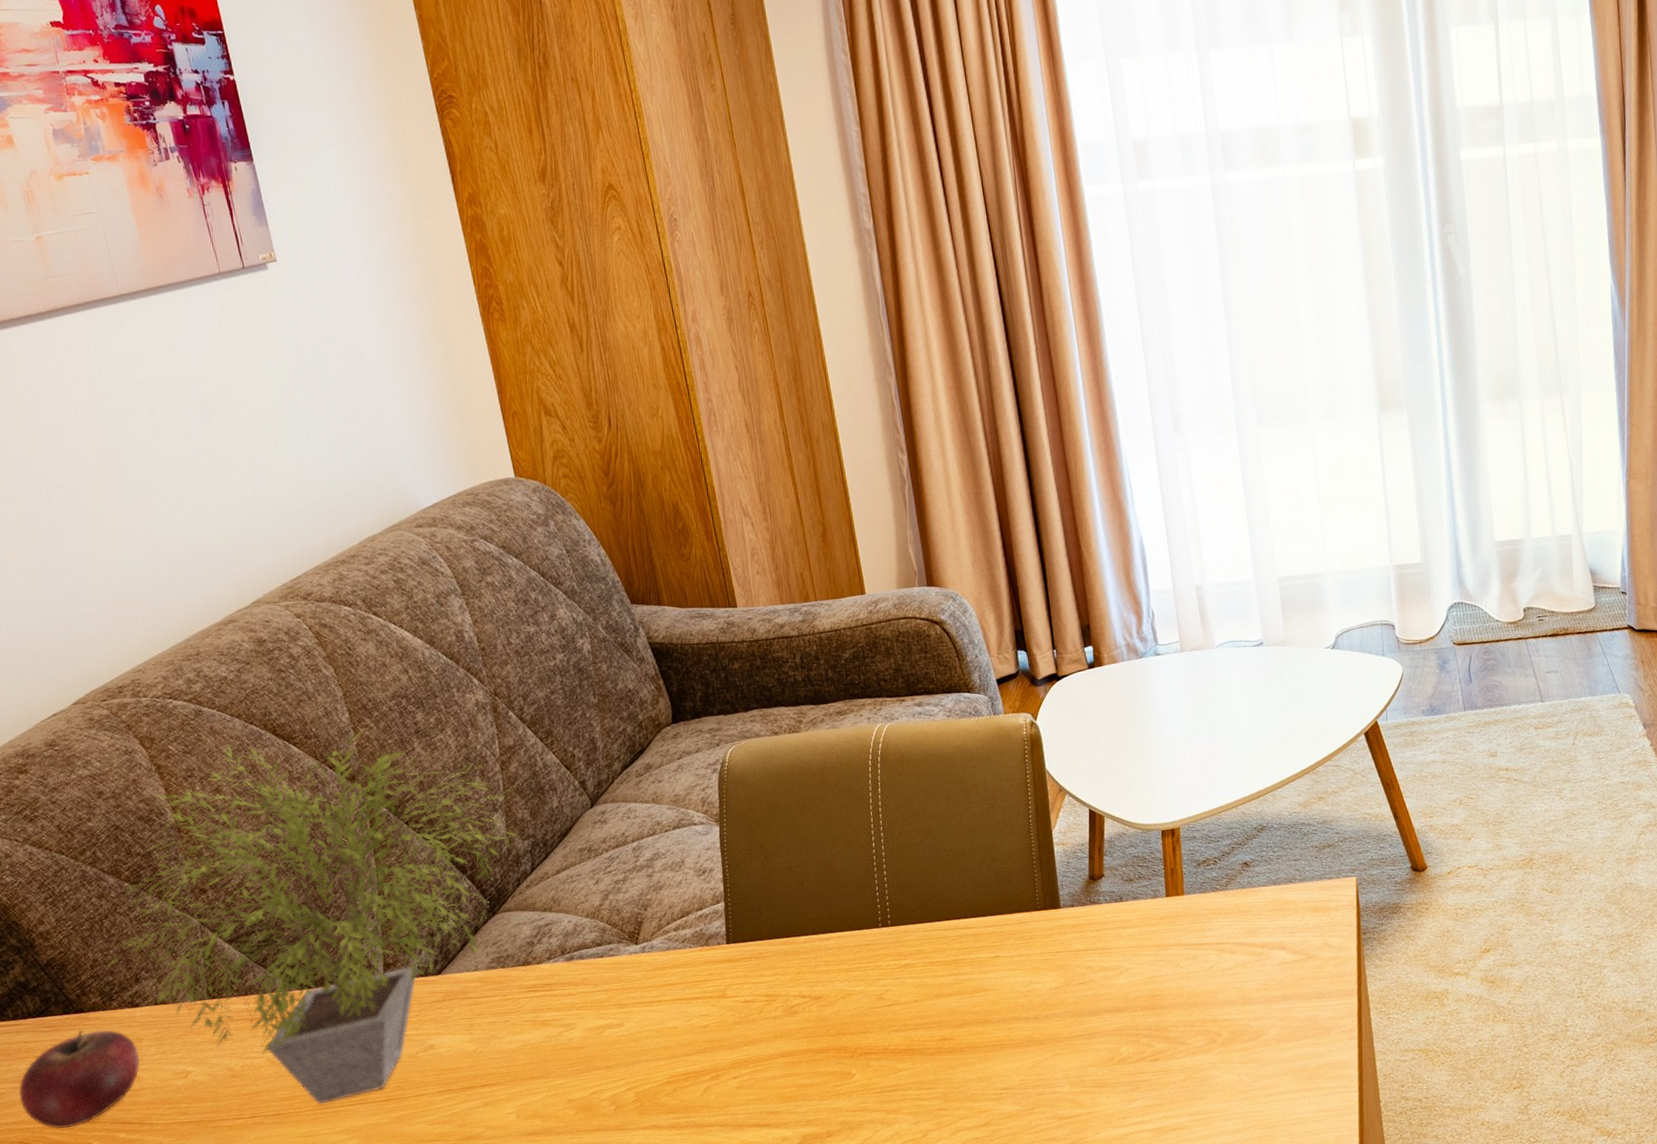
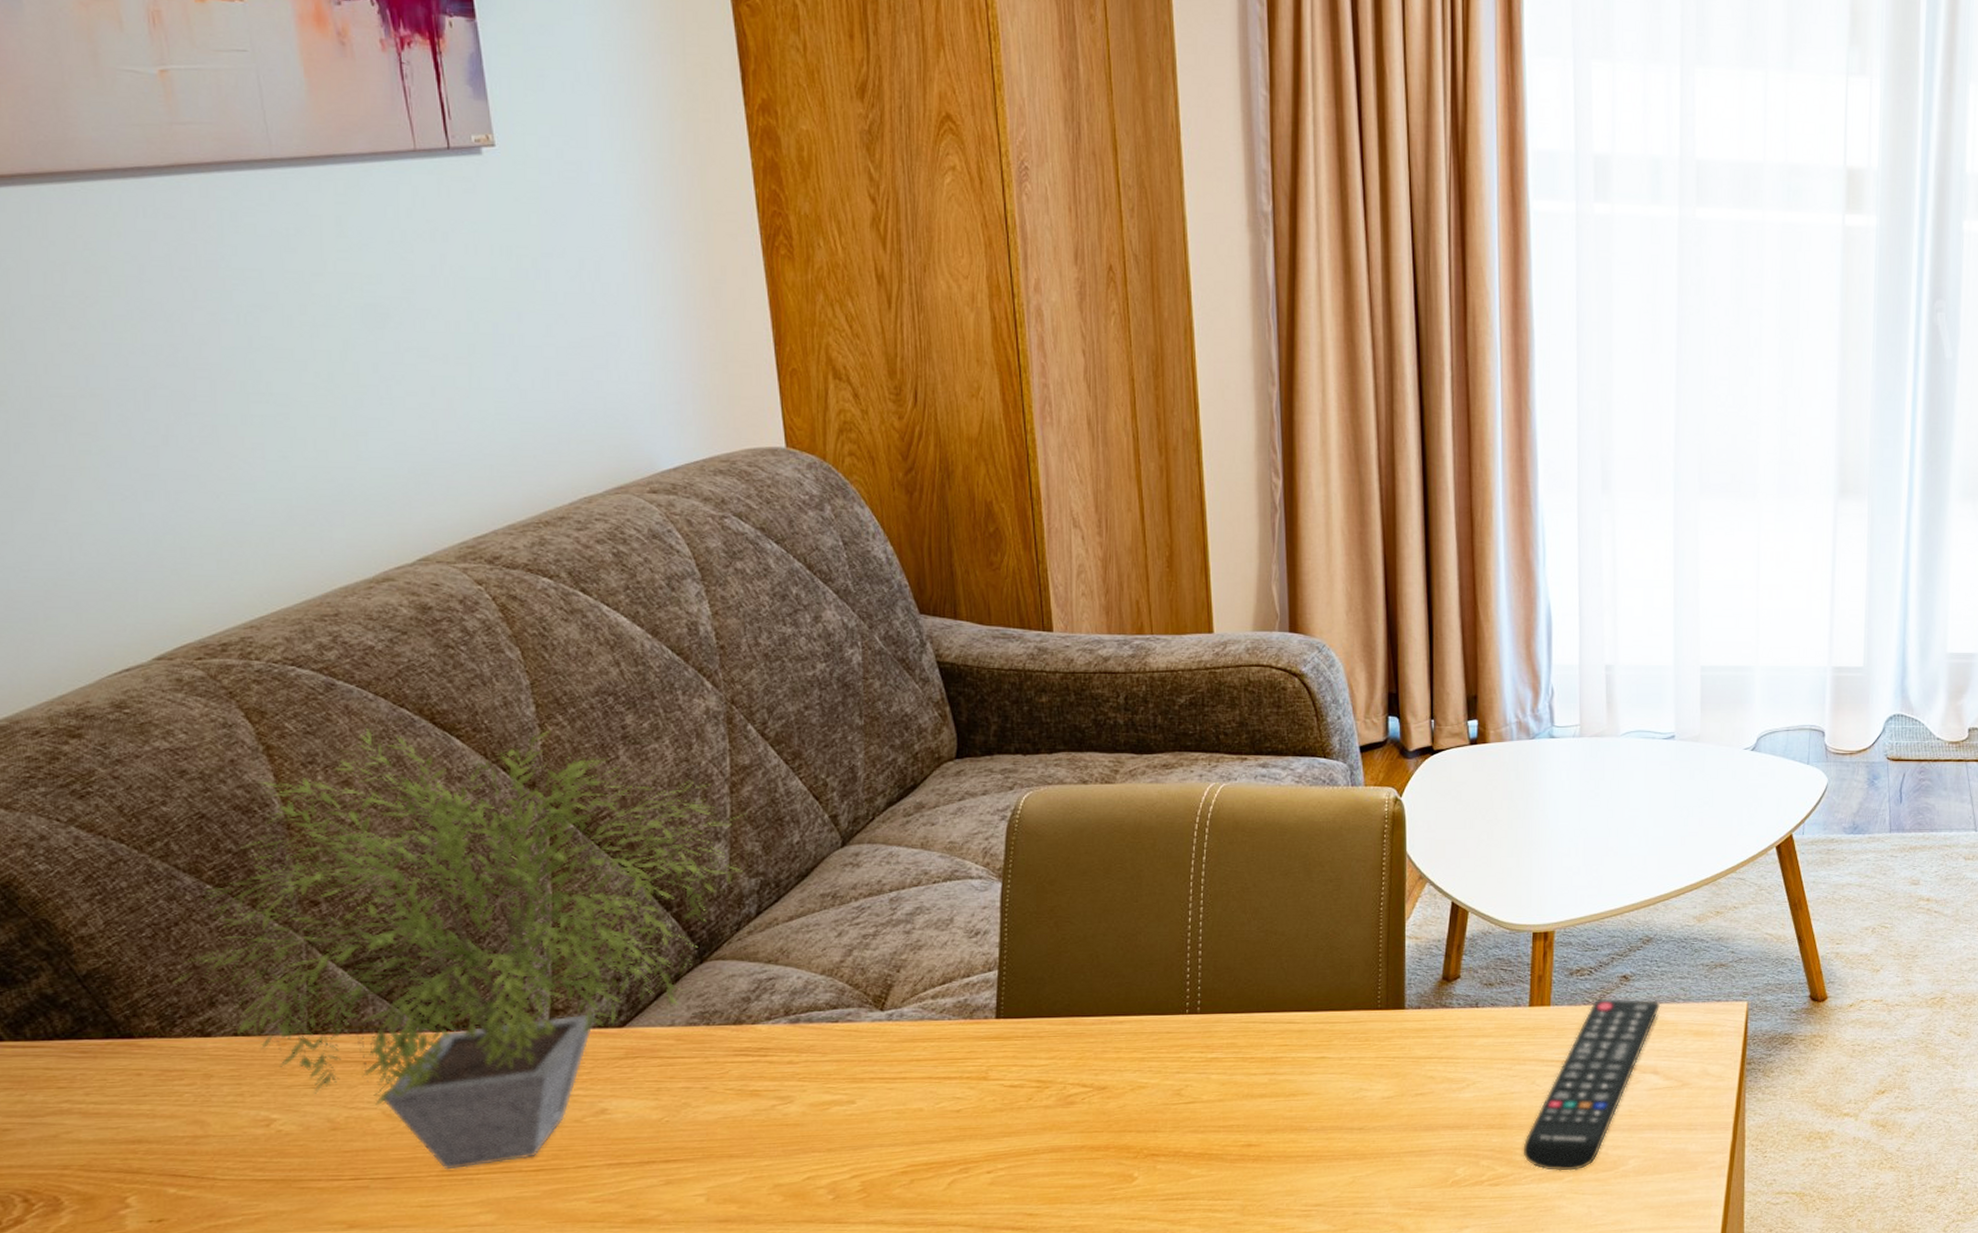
apple: present [18,1029,141,1130] -> none [30,1059,207,1178]
remote control: none [1175,882,1280,1044] -> present [1523,998,1661,1171]

